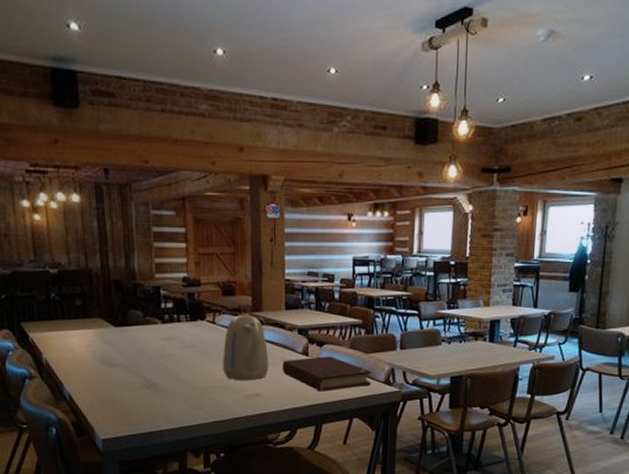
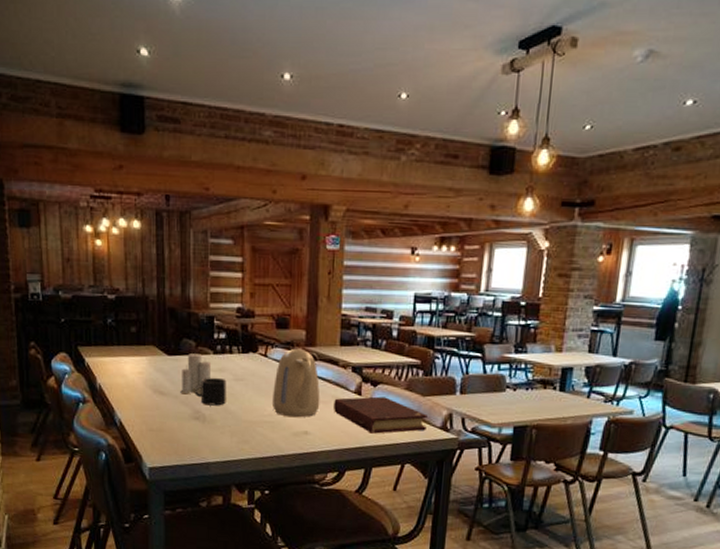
candle: none [130,321,161,363] -> present [180,351,212,394]
mug: none [145,346,177,374] -> present [195,377,227,406]

